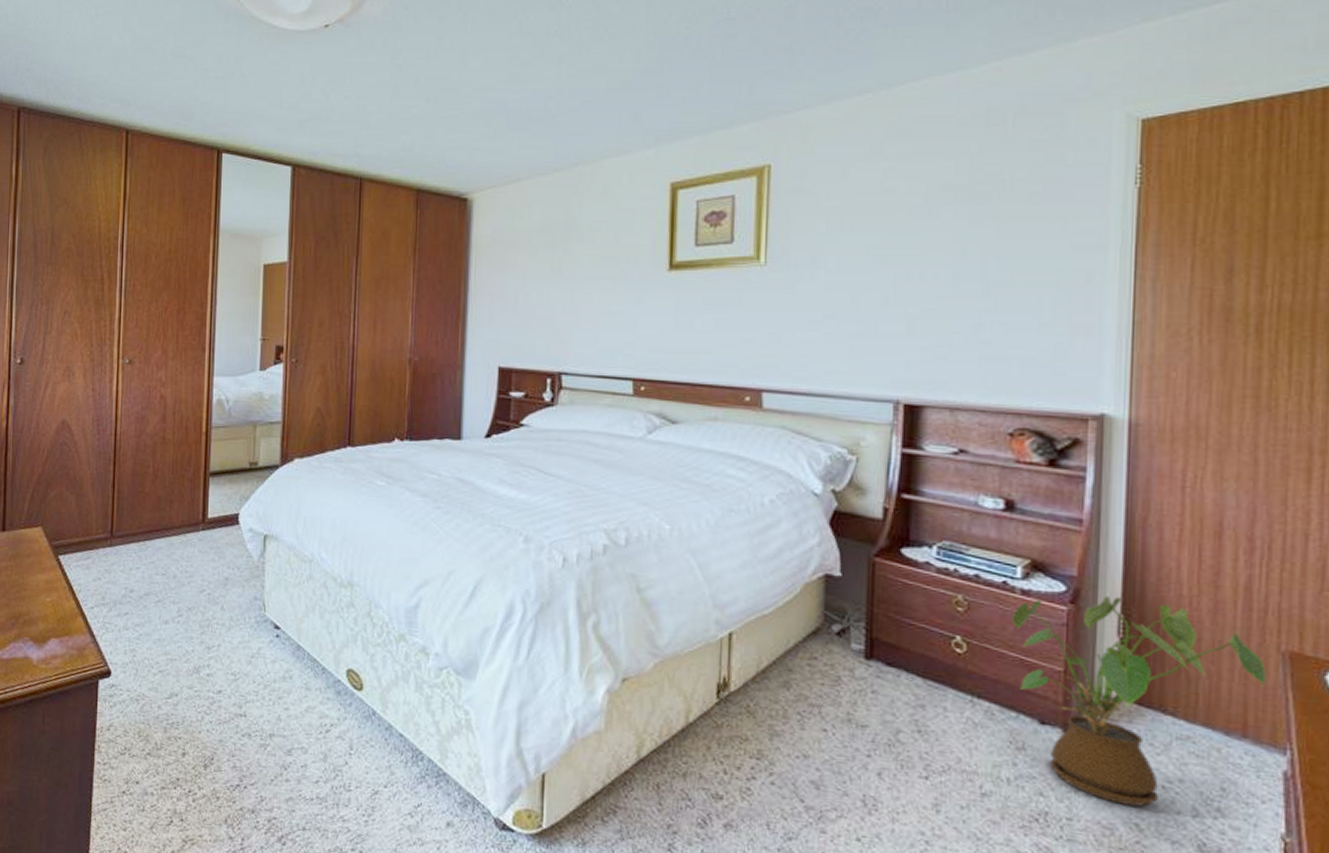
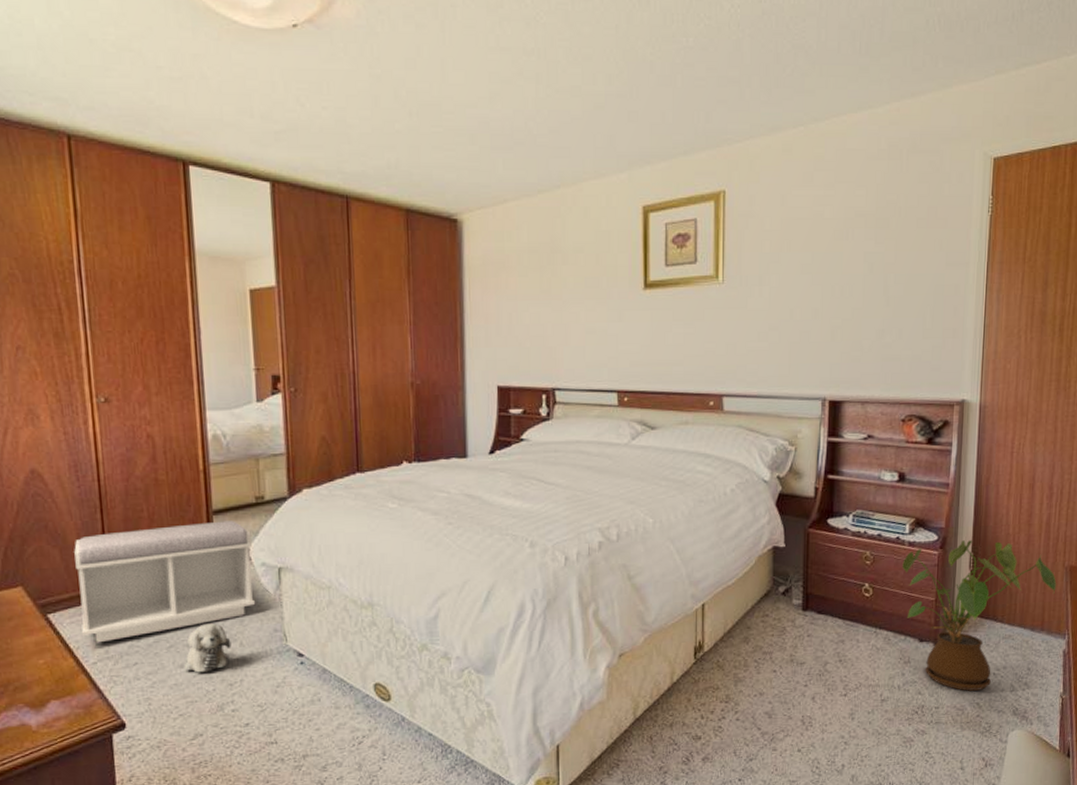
bench: none [85,483,242,589] -> present [74,520,256,643]
plush toy: none [168,582,213,632] -> present [184,623,232,673]

